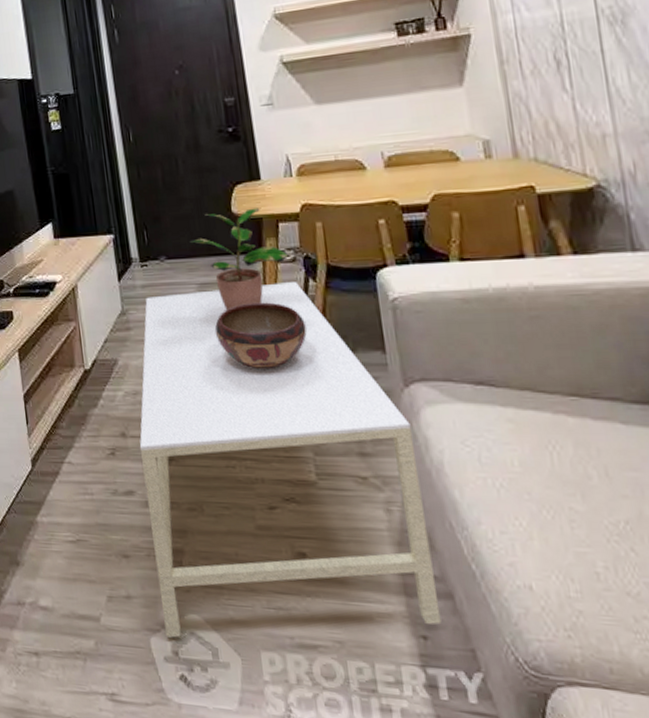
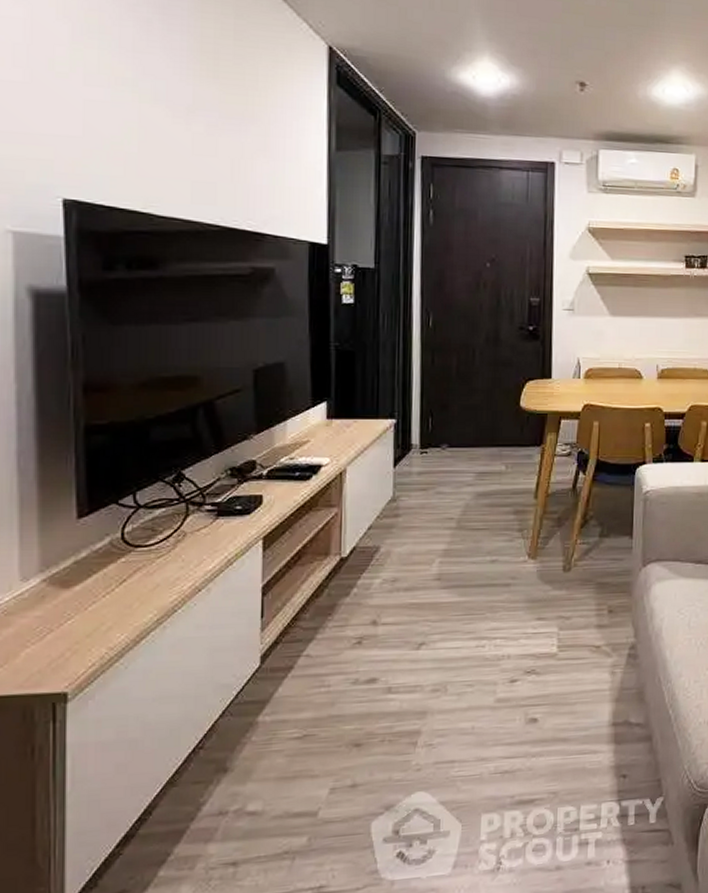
coffee table: present [139,282,442,638] -> none [388,474,642,818]
potted plant: present [189,208,289,311] -> none [474,404,565,499]
decorative bowl: present [214,302,307,370] -> none [485,492,570,554]

